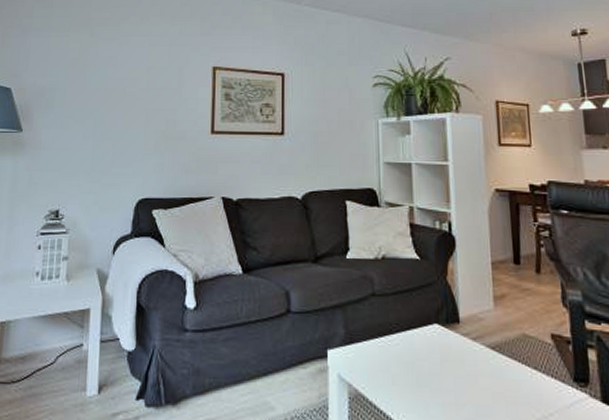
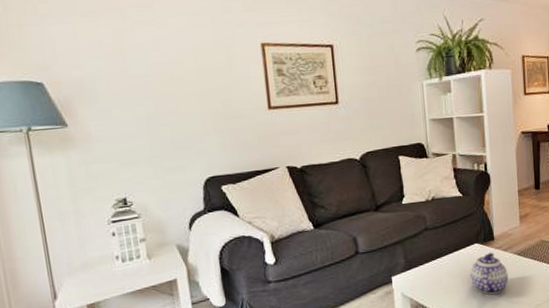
teapot: none [426,338,479,400] -> present [470,252,509,295]

